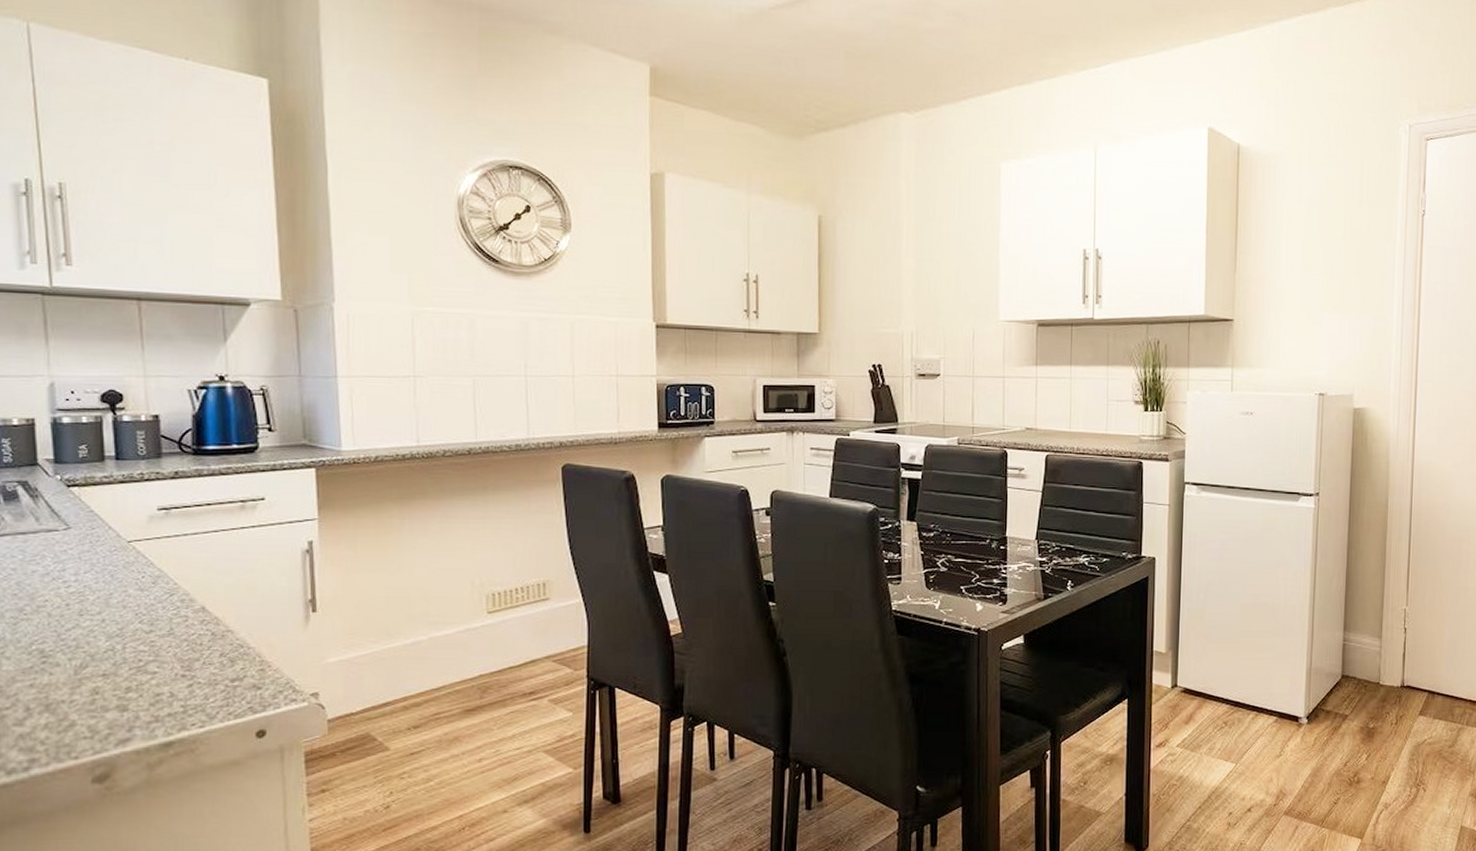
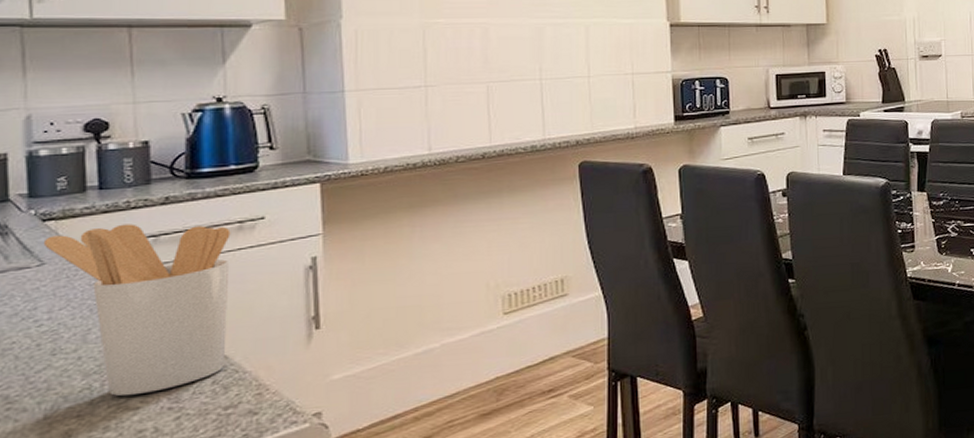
utensil holder: none [68,495,234,661] -> present [43,224,231,397]

